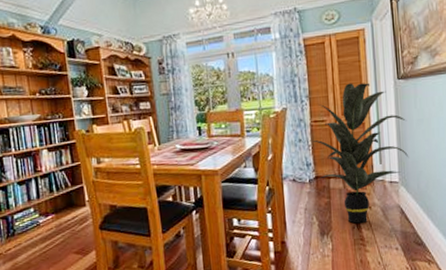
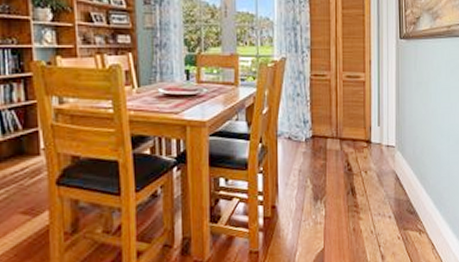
indoor plant: present [312,82,409,224] -> none [311,37,407,189]

